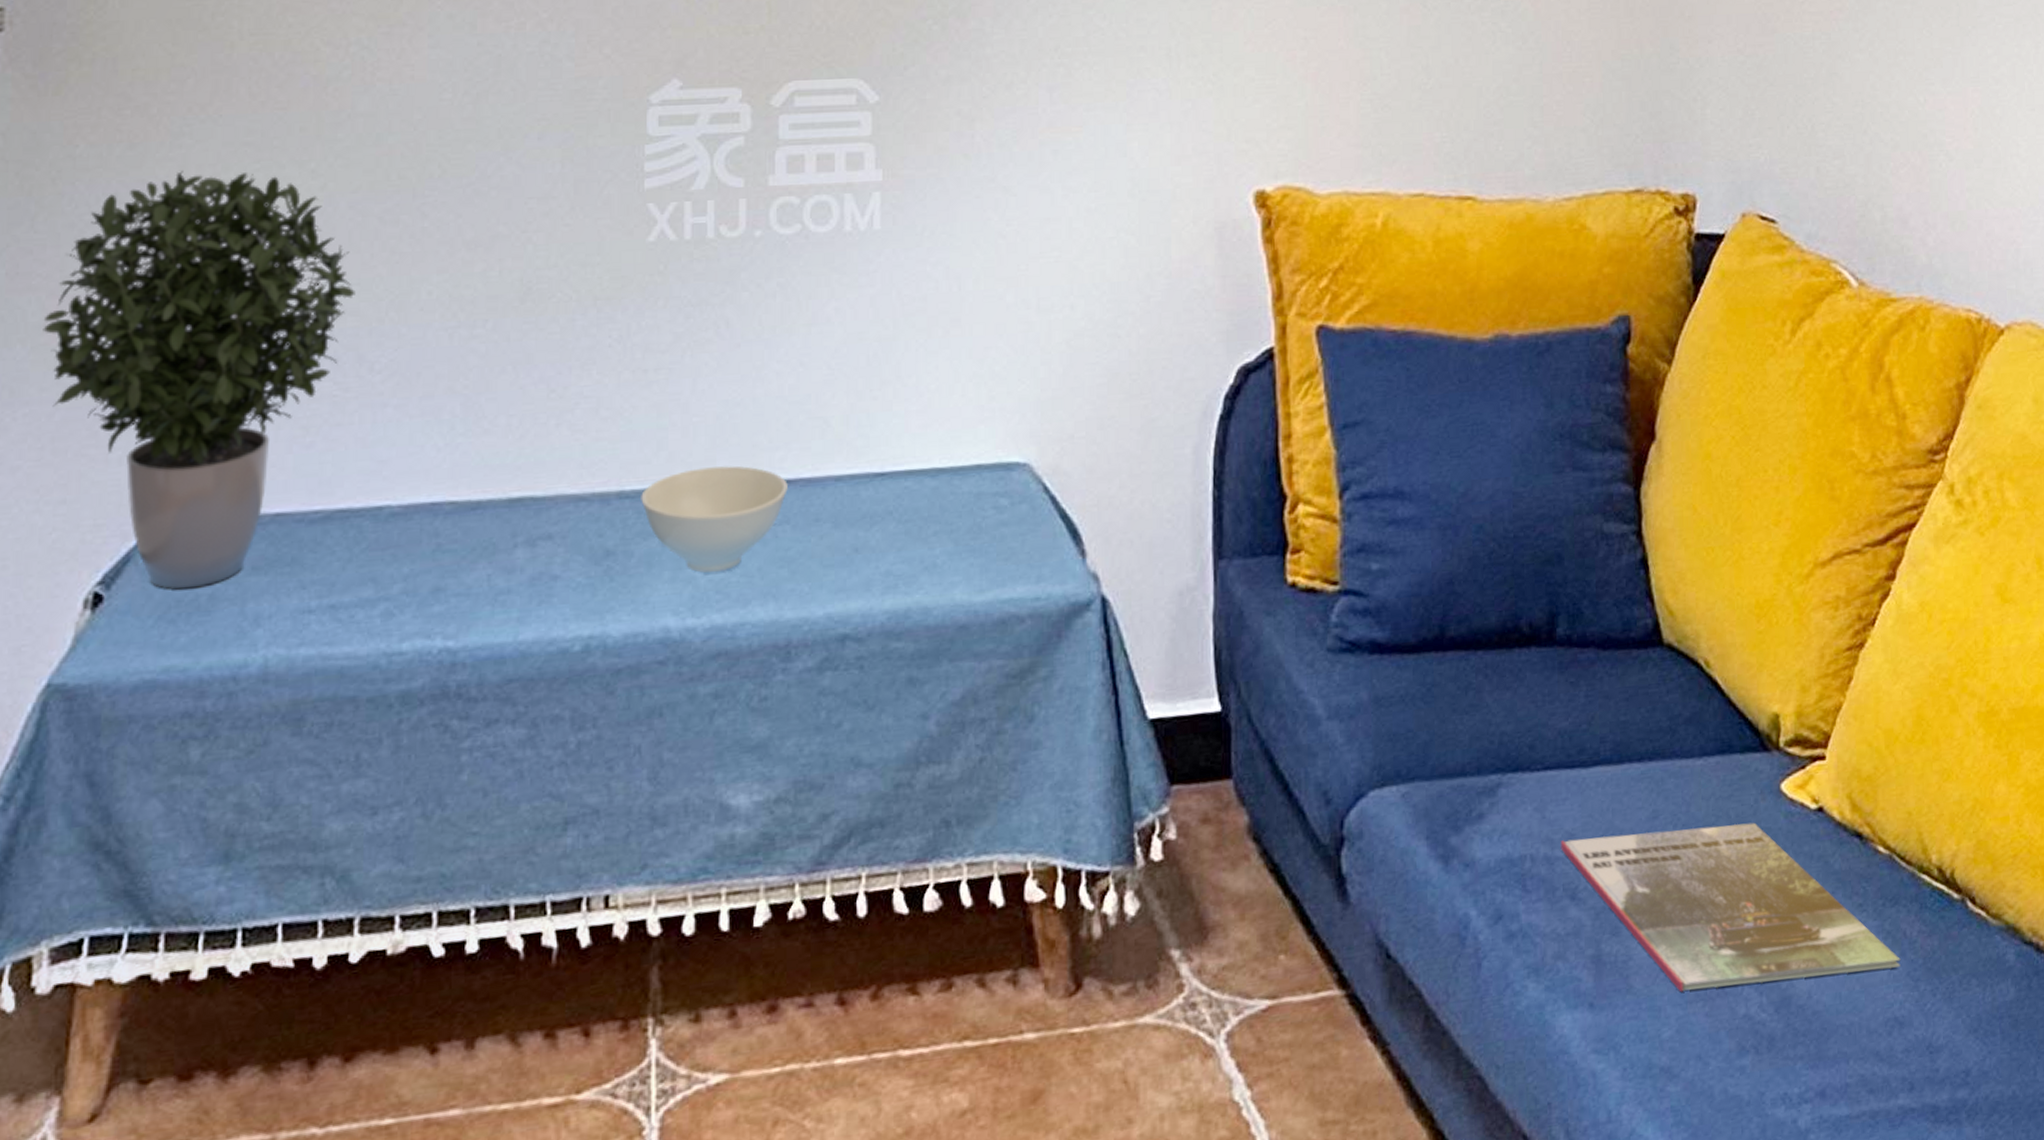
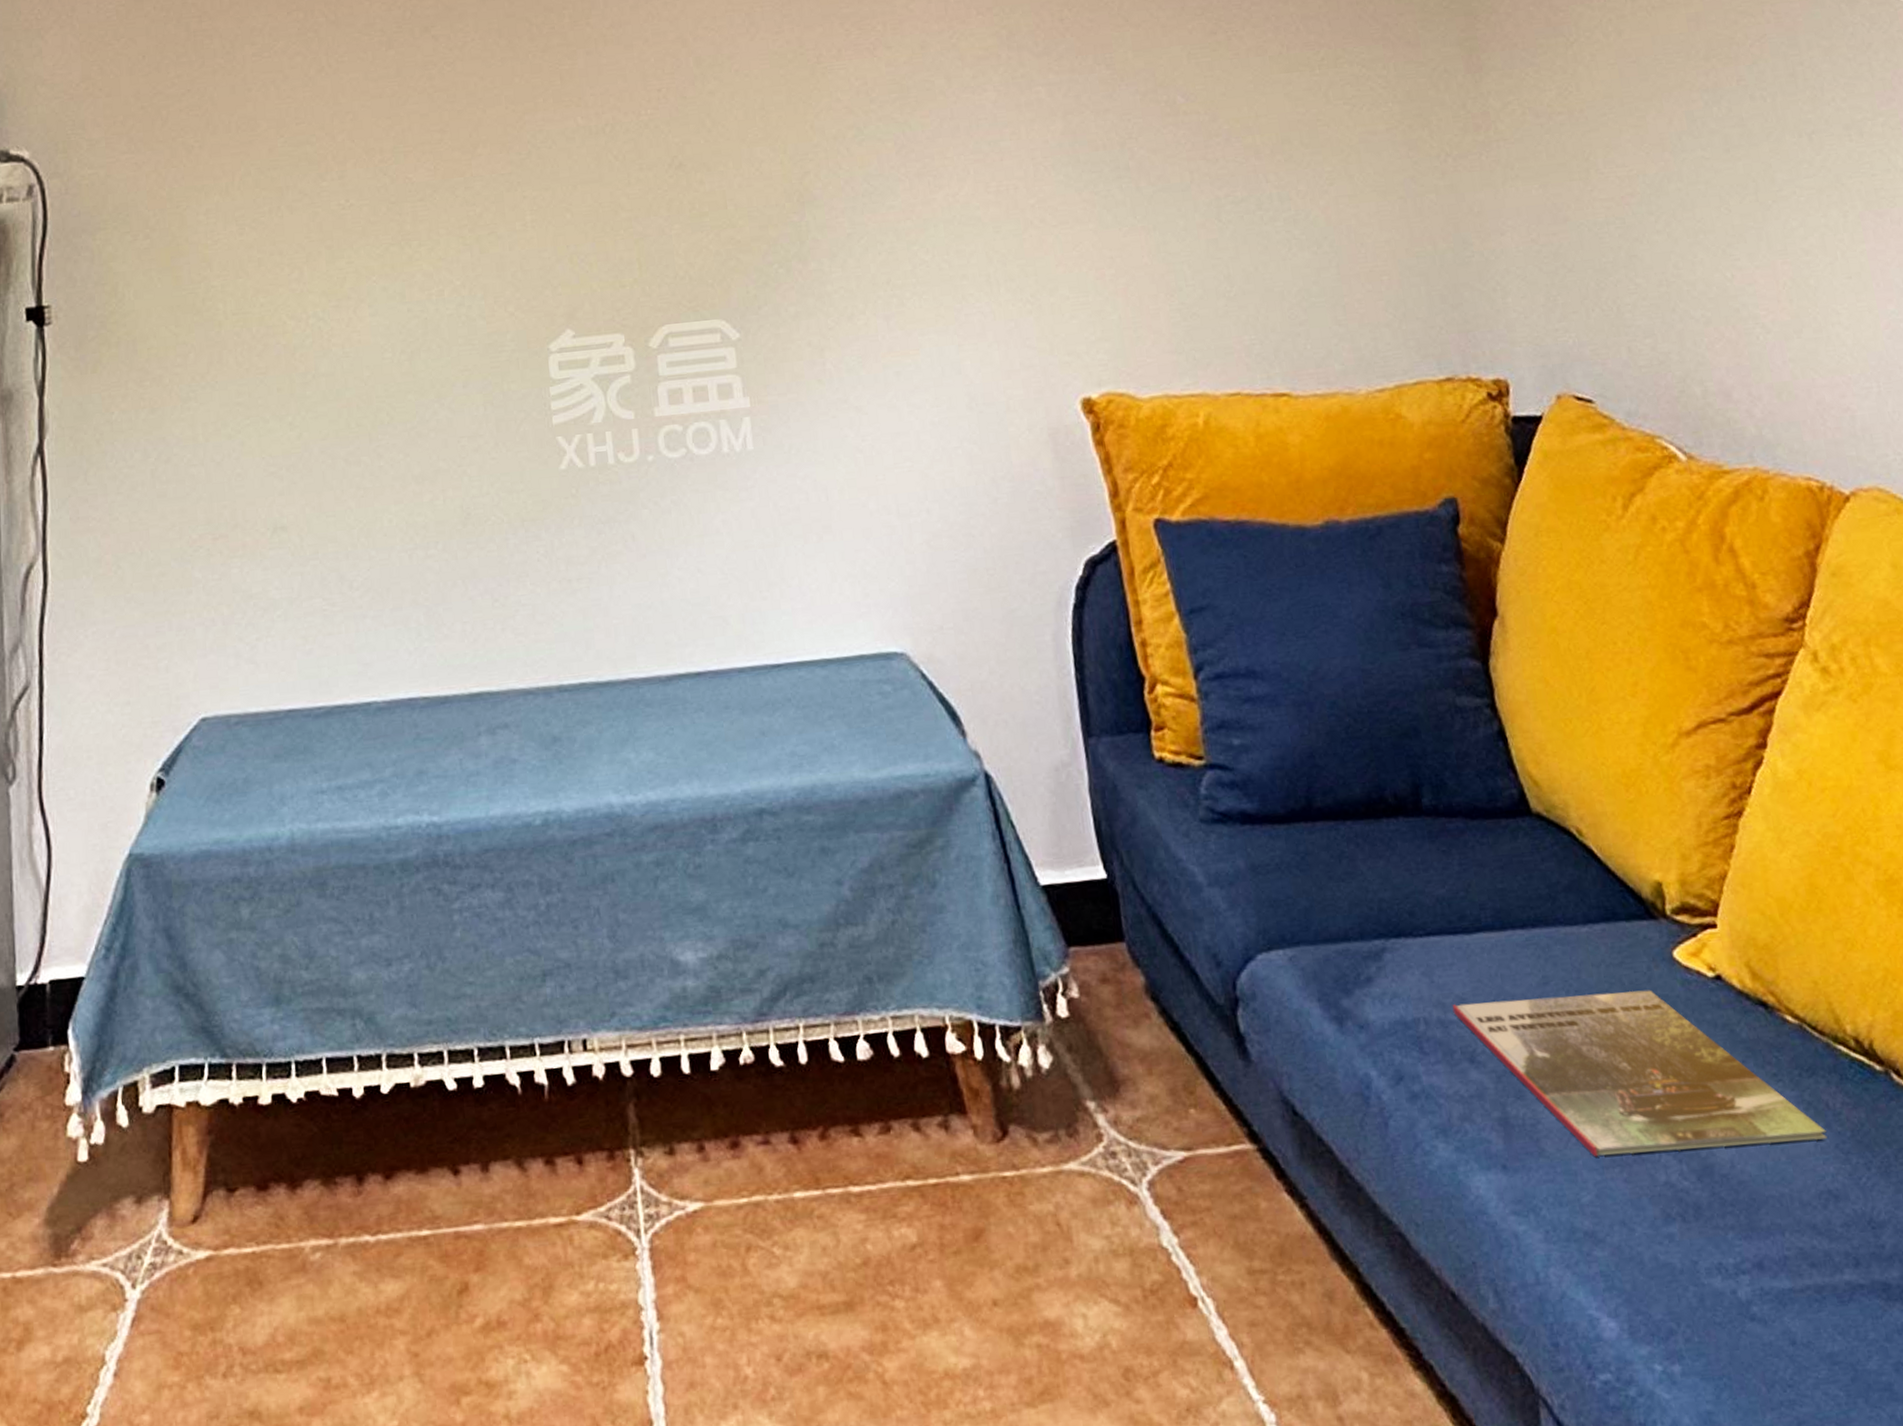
potted plant: present [43,171,355,590] -> none [101,428,333,775]
bowl: present [641,465,788,574] -> none [577,661,699,756]

